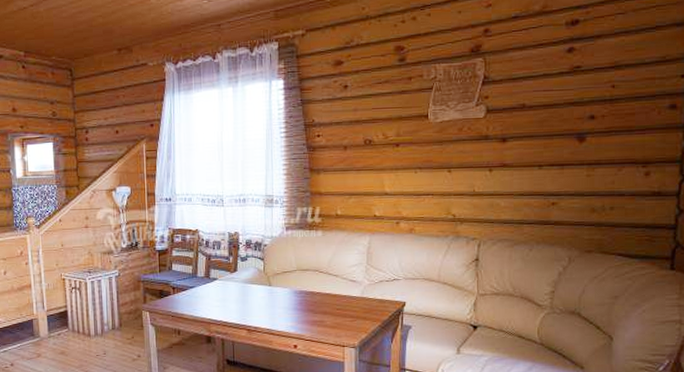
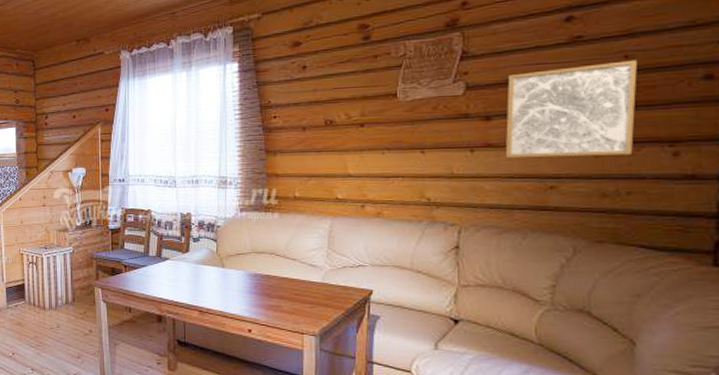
wall art: none [518,90,621,178] -> present [506,60,637,159]

